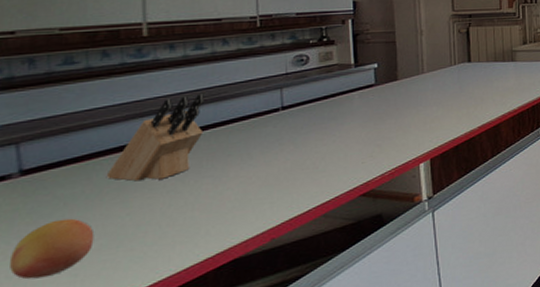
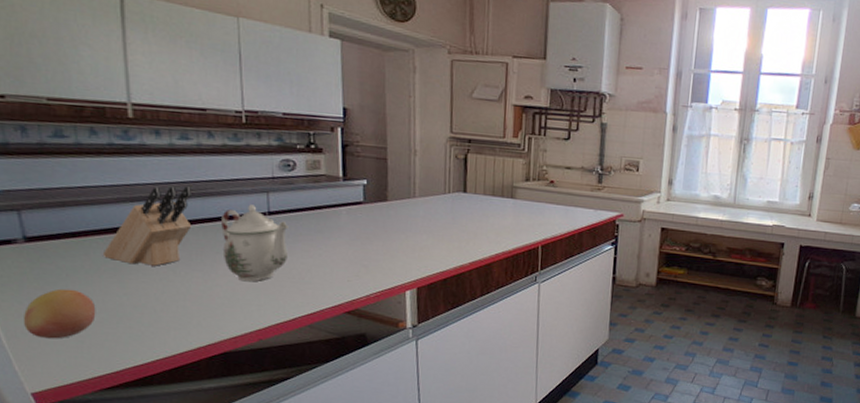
teapot: none [234,102,302,181] -> present [221,204,288,282]

